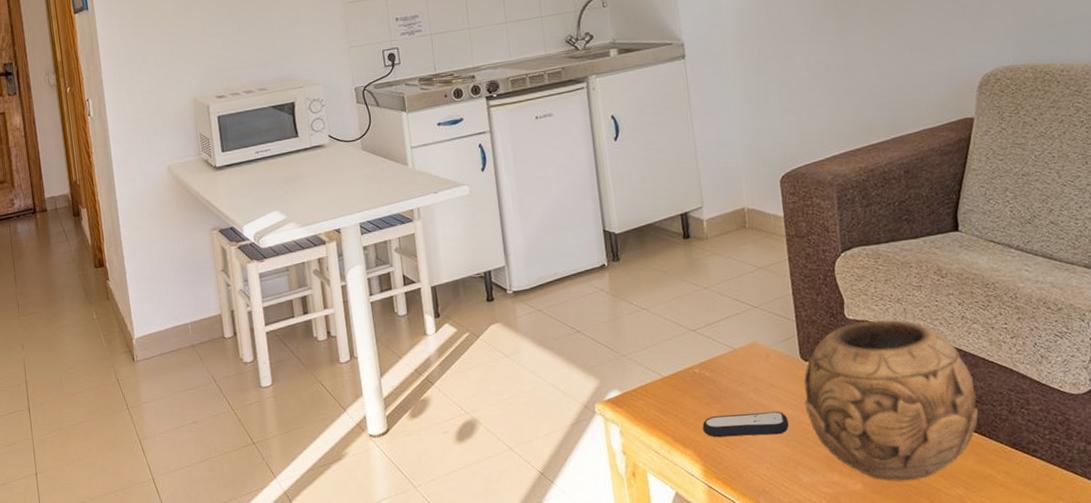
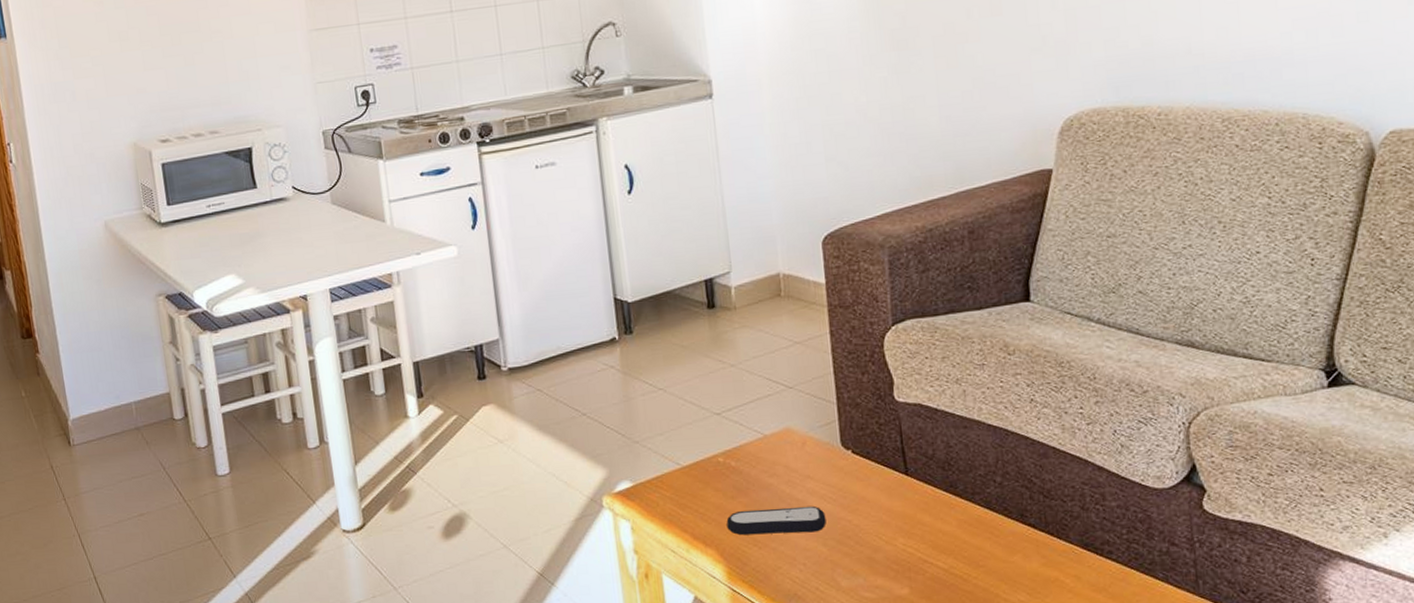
decorative bowl: present [803,320,979,482] -> none [844,403,1046,586]

